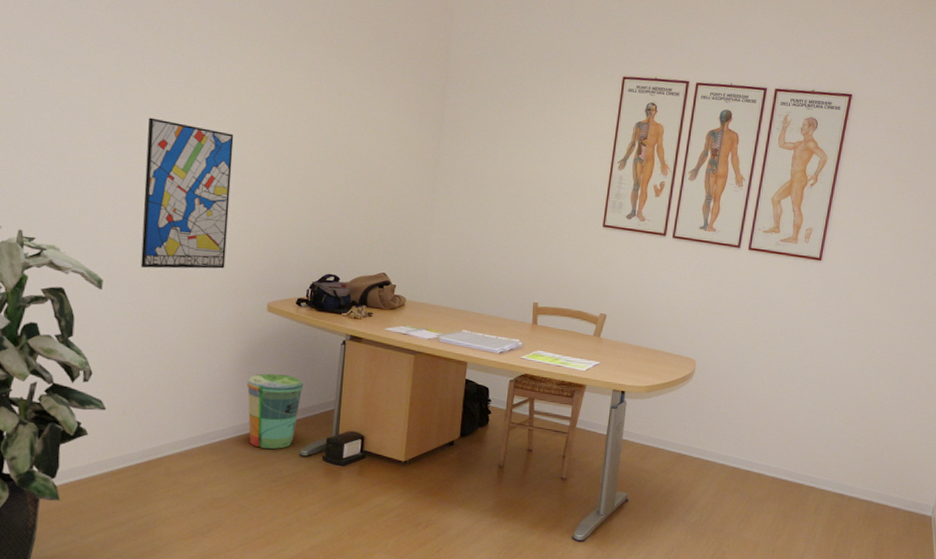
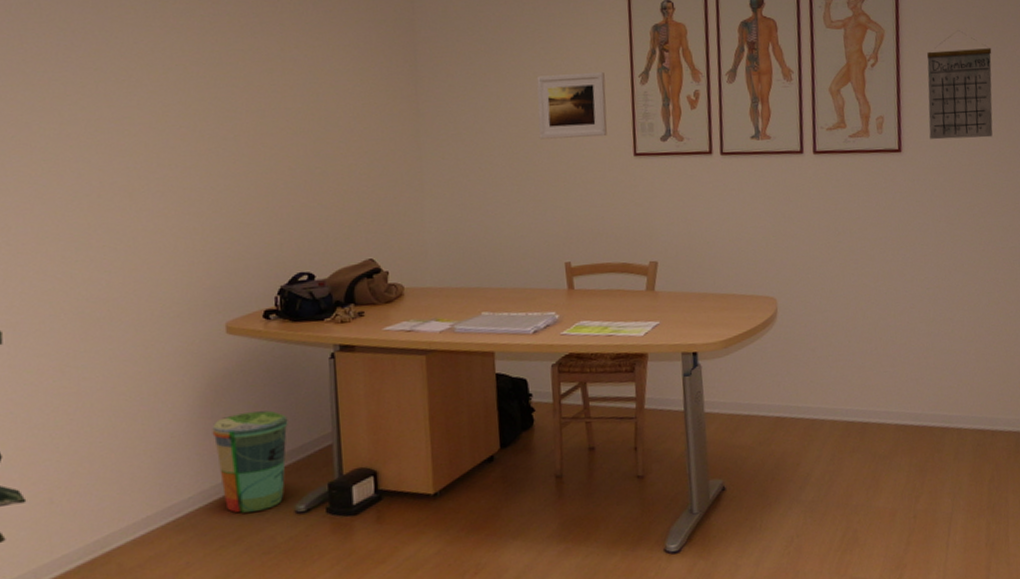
wall art: present [140,117,234,269] -> none [37,115,163,307]
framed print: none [529,149,591,207] -> present [536,71,607,140]
calendar: none [847,167,915,261] -> present [926,30,993,140]

